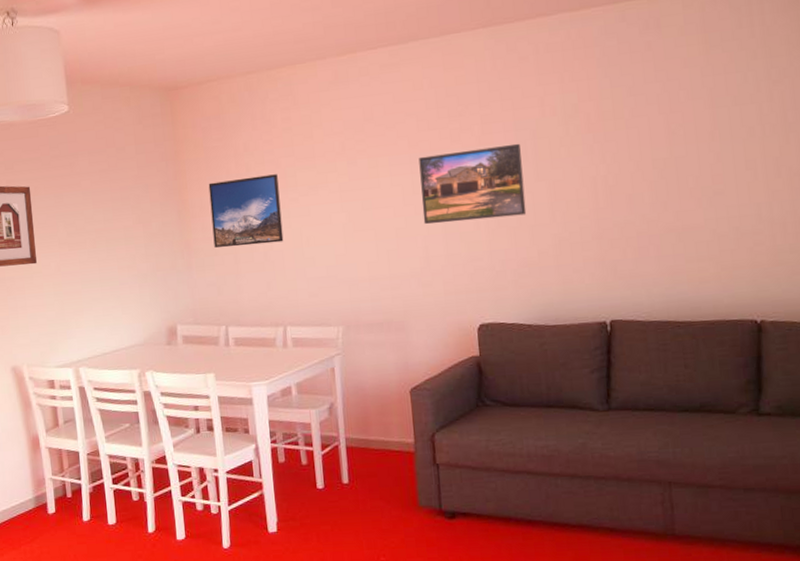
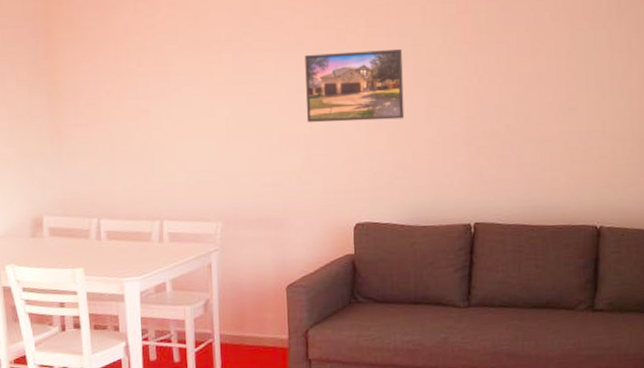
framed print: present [208,174,284,248] -> none [83,61,164,136]

